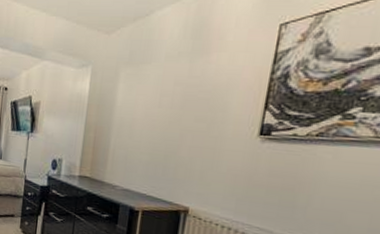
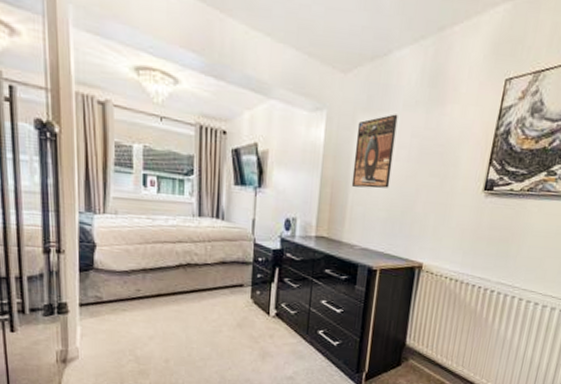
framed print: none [113,65,161,133] -> present [351,114,398,188]

